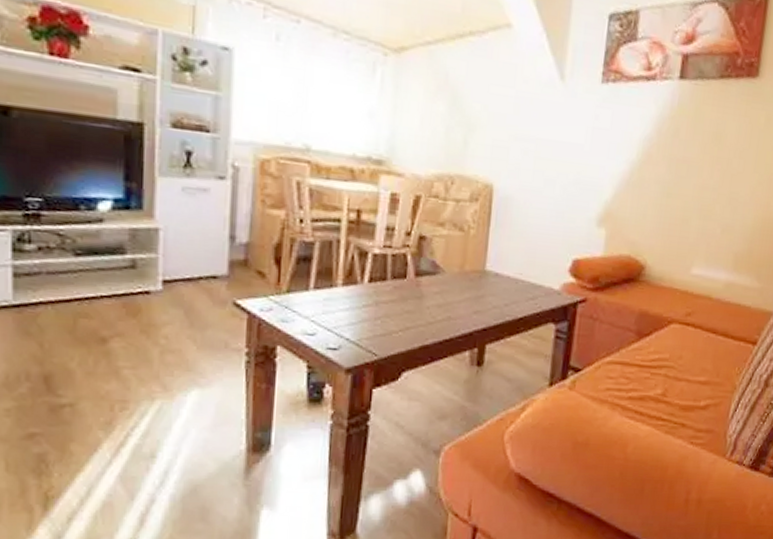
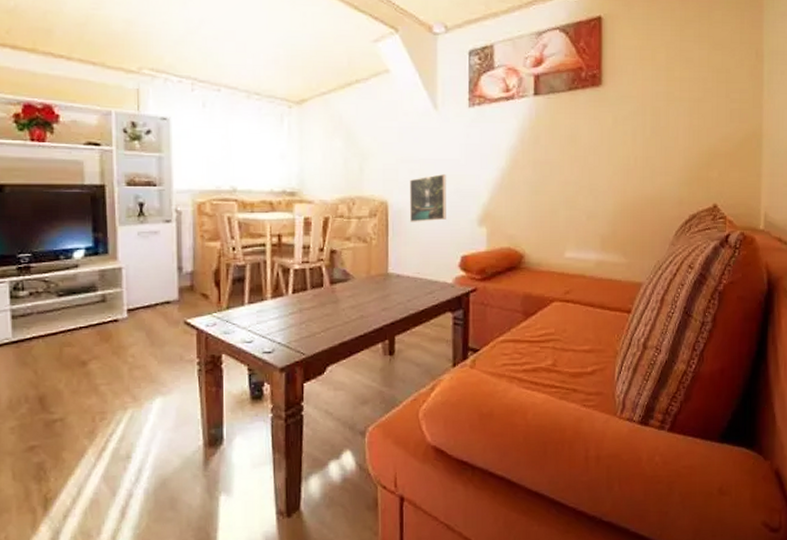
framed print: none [518,159,566,216] -> present [409,174,446,222]

